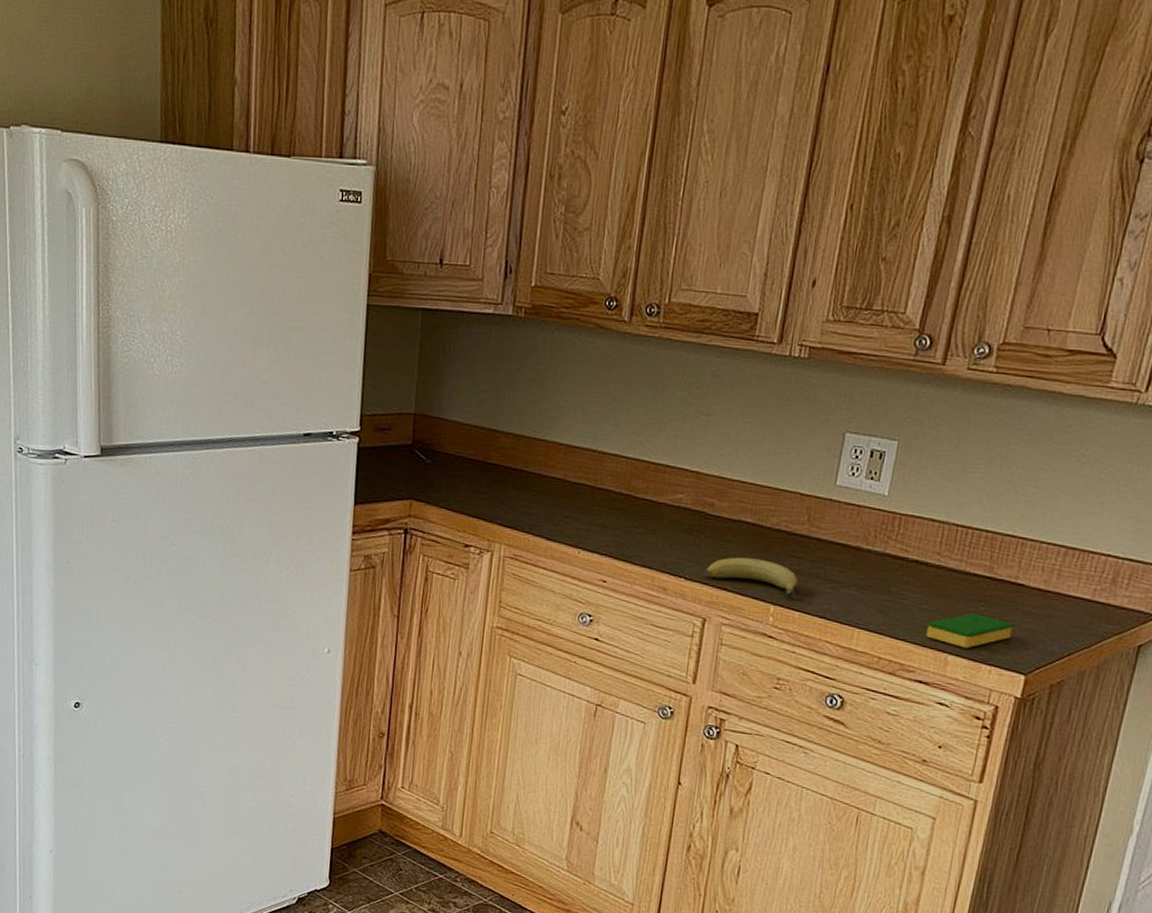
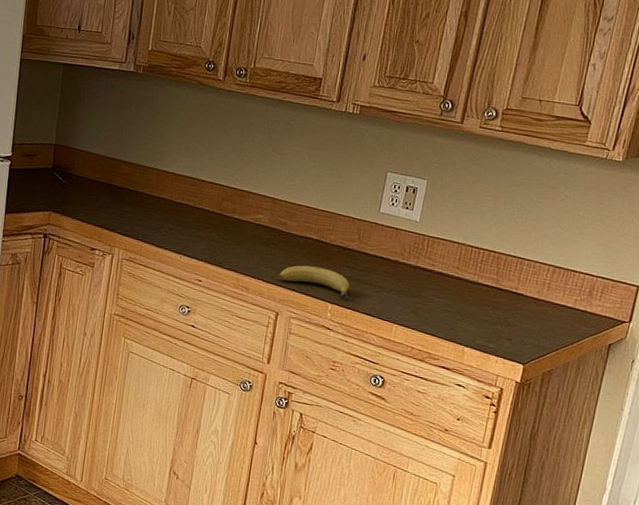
dish sponge: present [926,613,1013,649] -> none [448,315,514,343]

